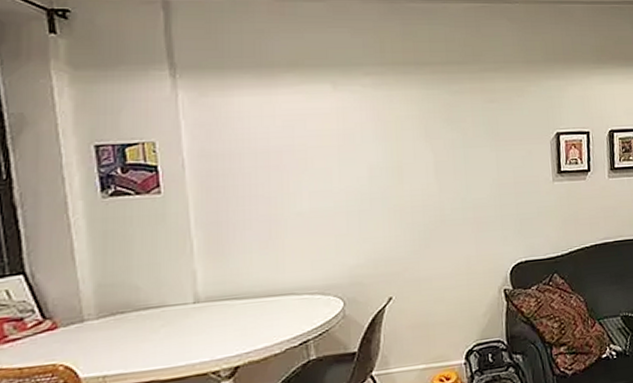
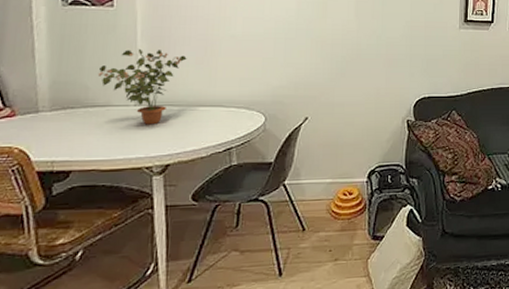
potted plant: none [148,237,249,324] -> present [98,48,187,125]

